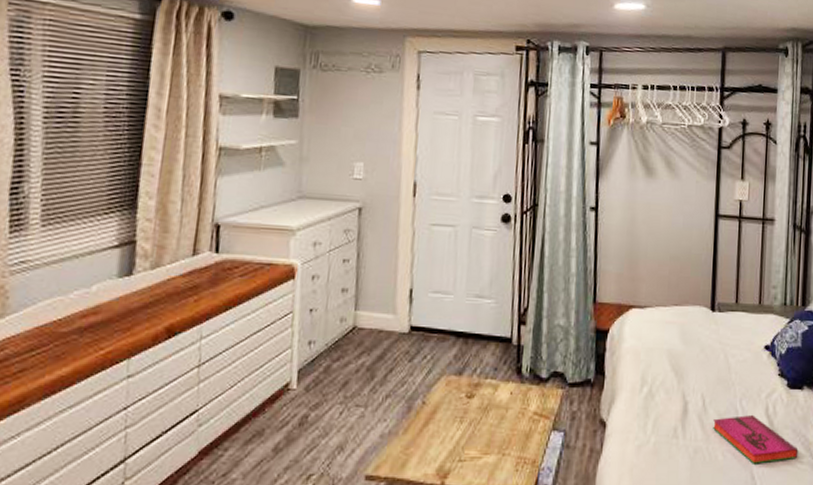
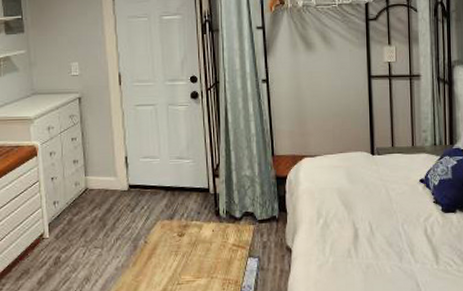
hardback book: present [713,414,799,464] -> none [381,235,456,275]

